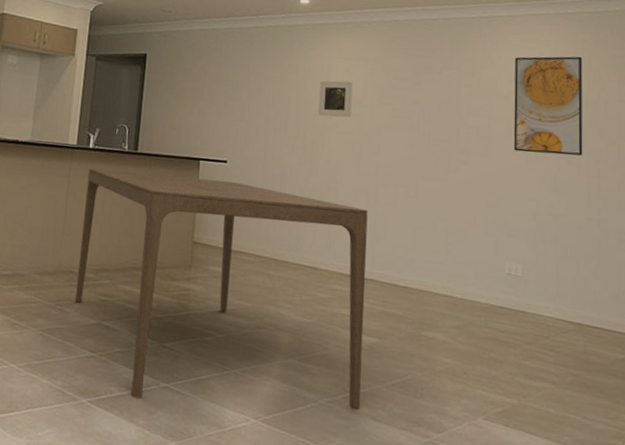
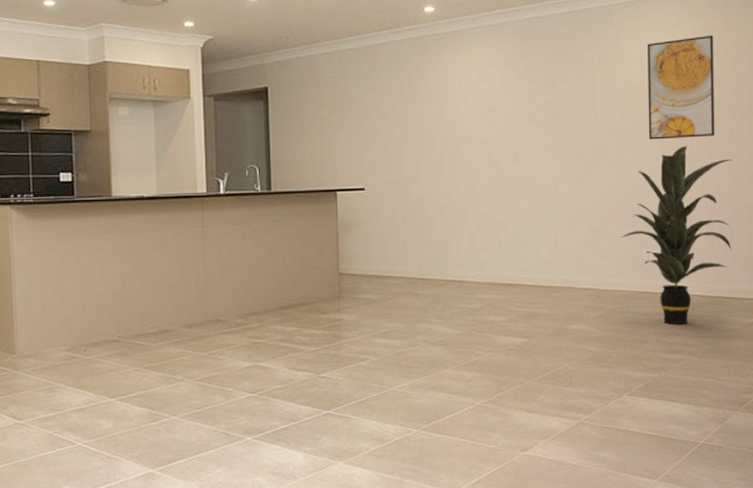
dining table: present [75,168,368,409] -> none [222,208,514,428]
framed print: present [318,80,353,118] -> none [452,89,486,130]
indoor plant: none [481,161,600,349] -> present [620,145,732,325]

